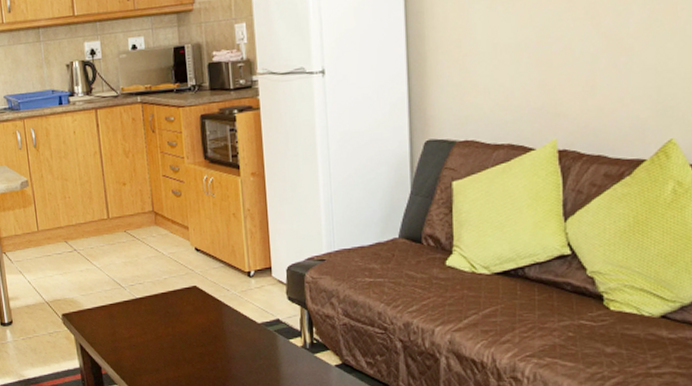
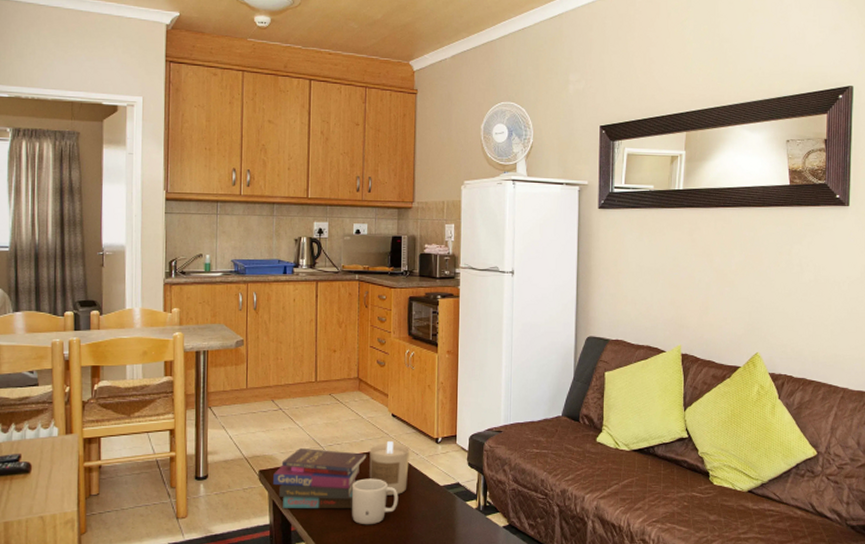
books: none [77,289,173,351] -> present [273,448,367,509]
mug: none [159,318,212,367] -> present [351,478,399,525]
candle: none [174,278,221,336] -> present [369,441,410,496]

